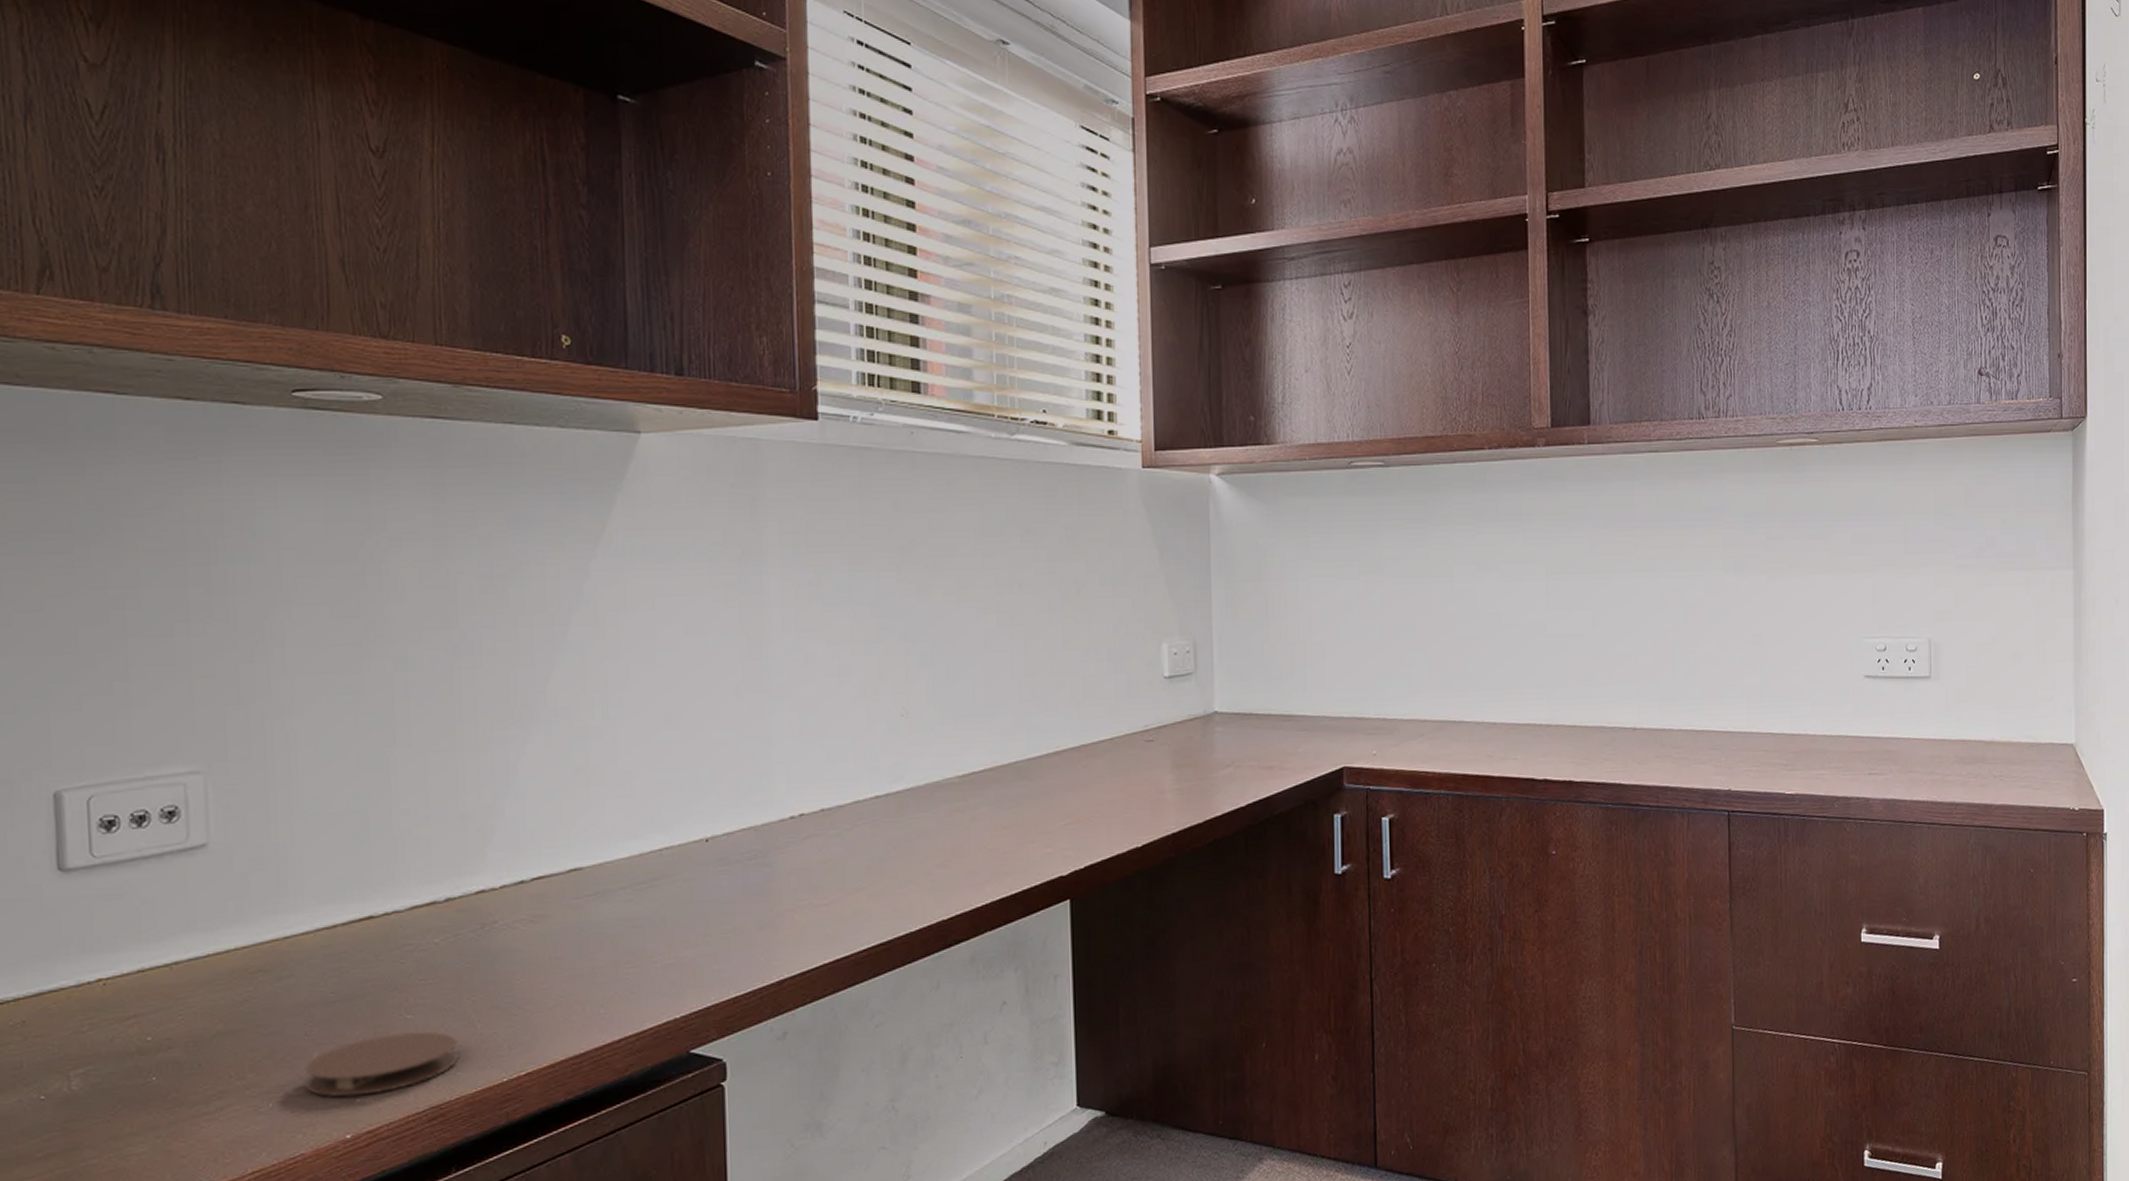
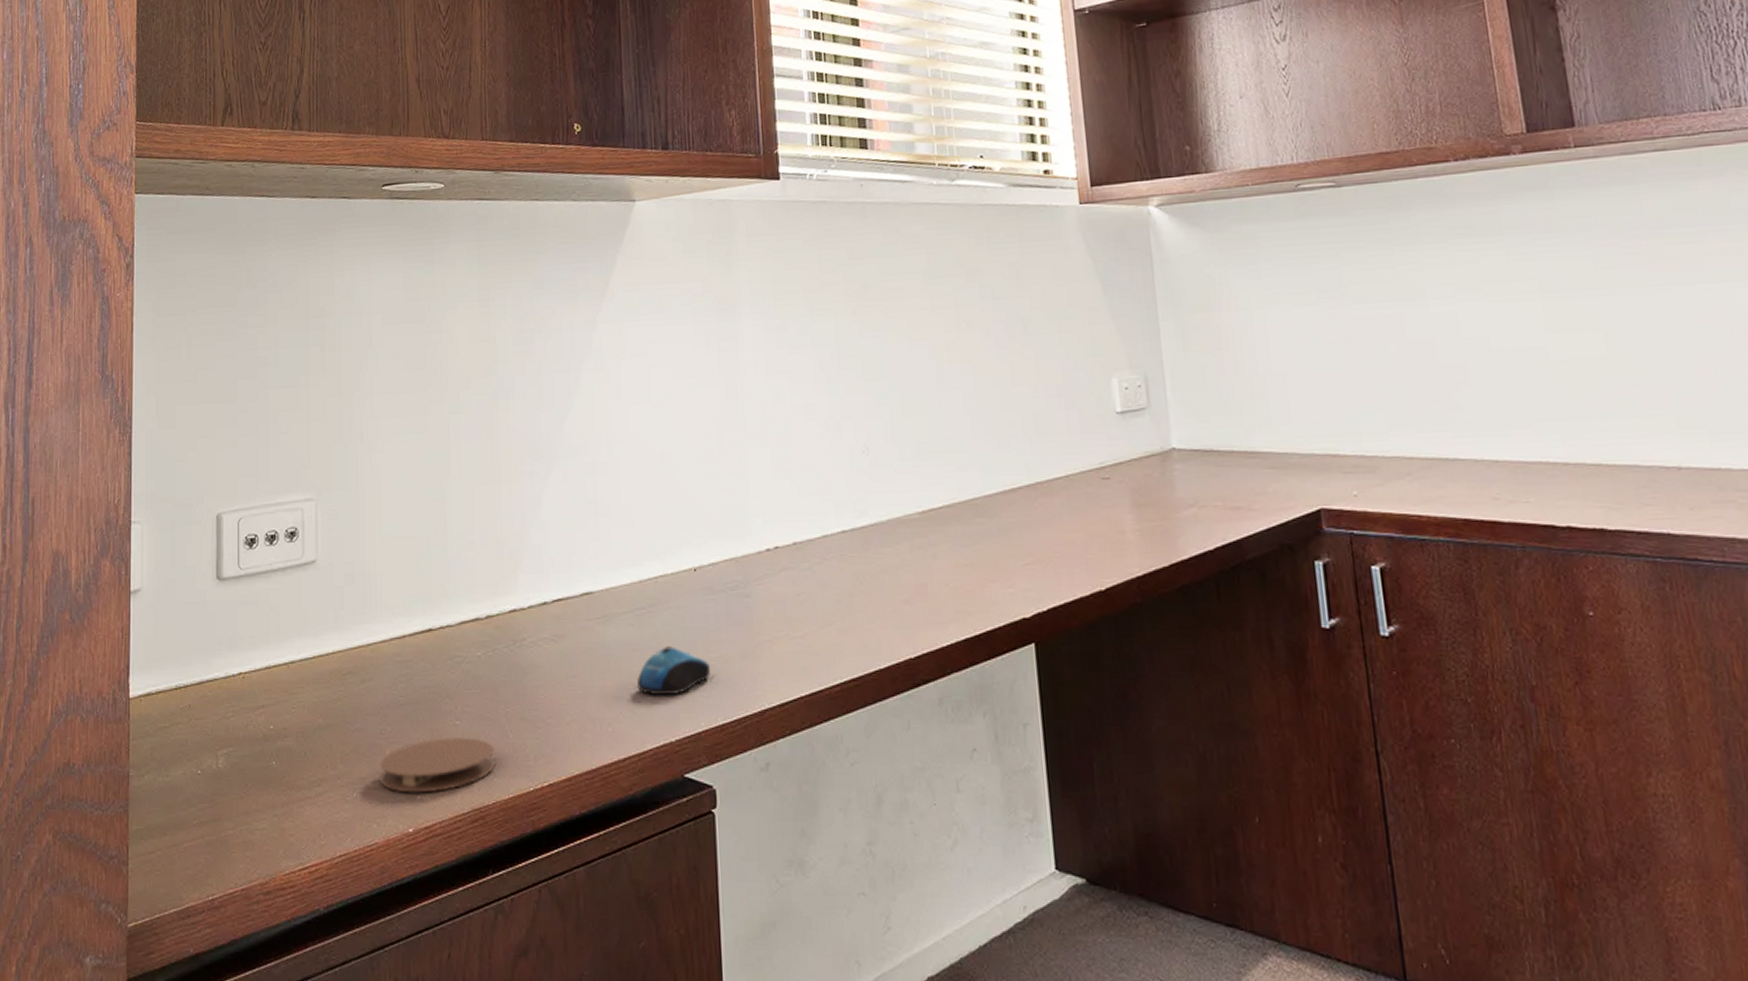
computer mouse: none [636,921,724,972] -> present [637,646,711,694]

